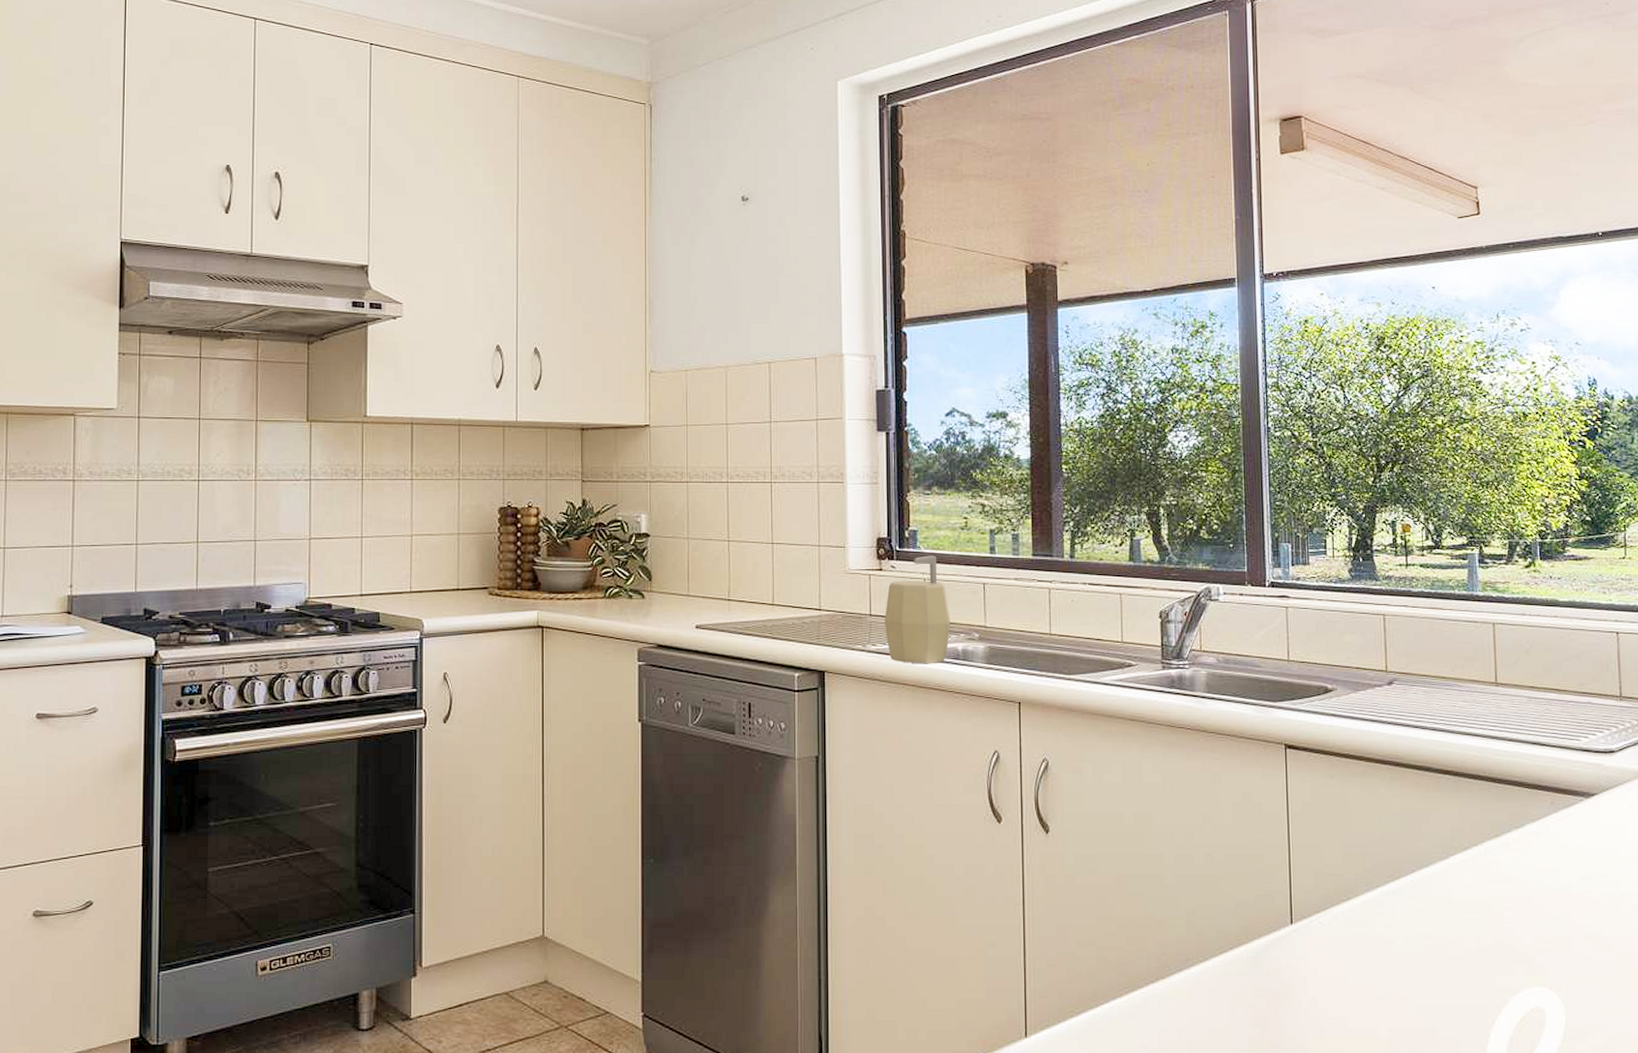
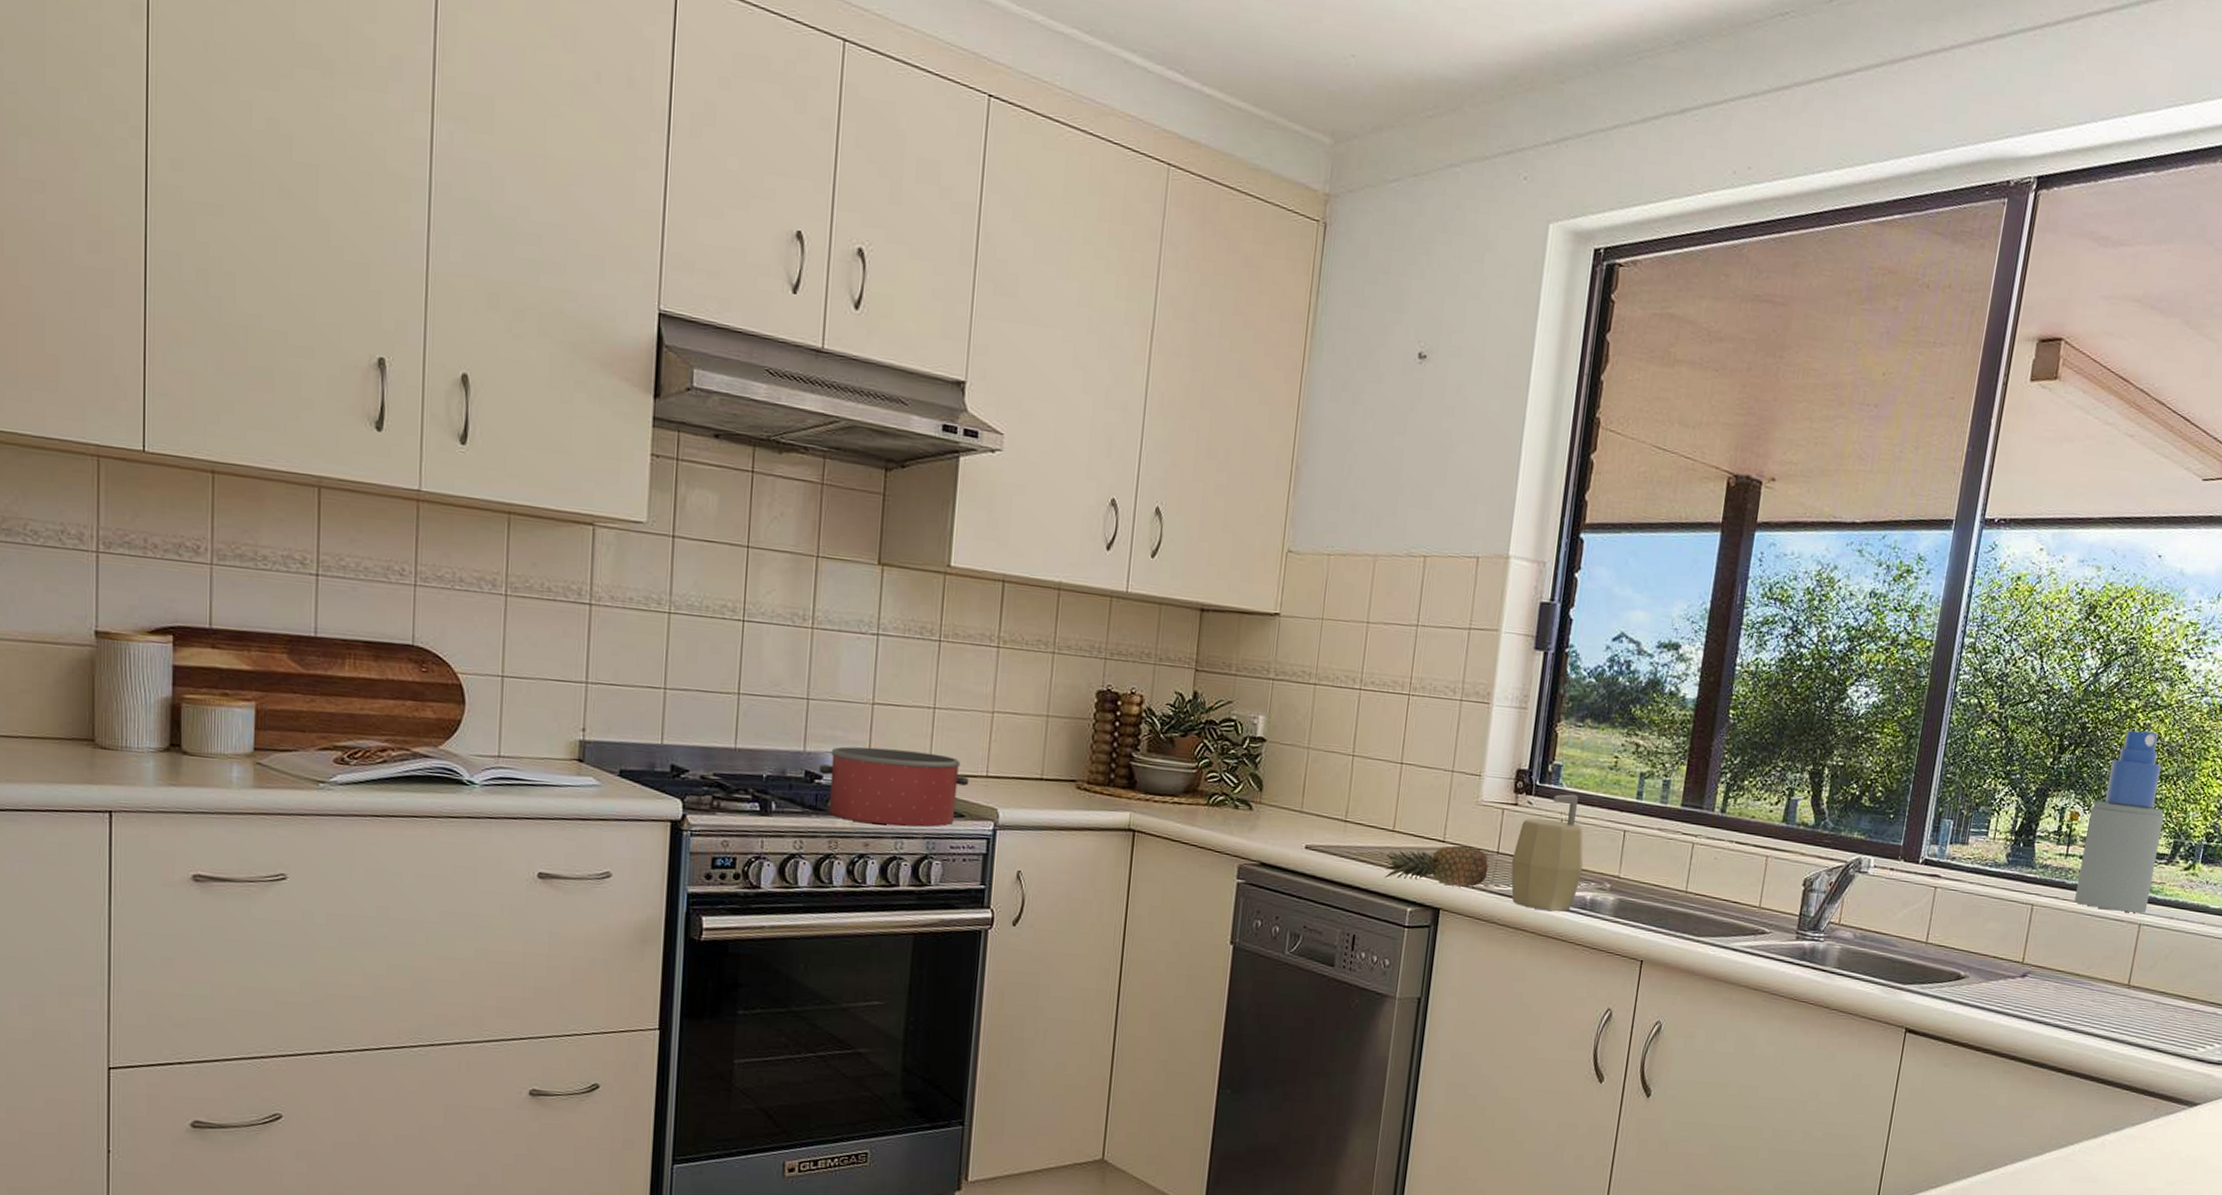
cooking pot: none [268,576,396,643] -> present [819,746,970,828]
fruit: none [770,612,865,649] -> present [1384,845,1490,887]
spray bottle: none [1421,443,1497,613] -> present [2074,730,2164,913]

